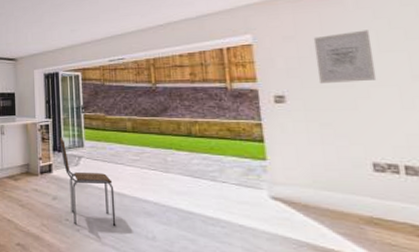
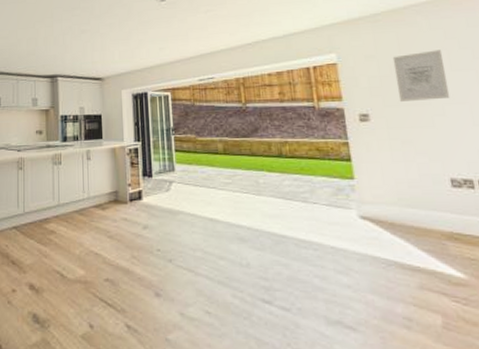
dining chair: present [59,137,116,226] -> none [149,161,210,255]

